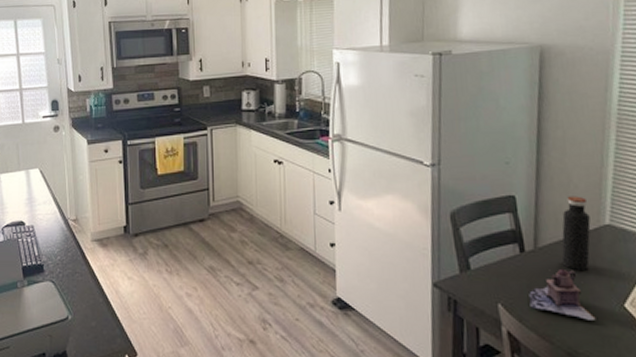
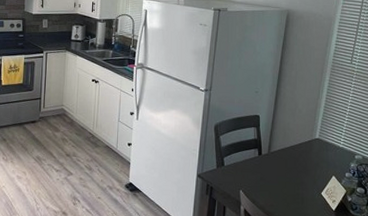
teapot: present [529,268,596,322] -> none [261,167,303,204]
water bottle: present [561,196,591,270] -> none [285,117,306,169]

